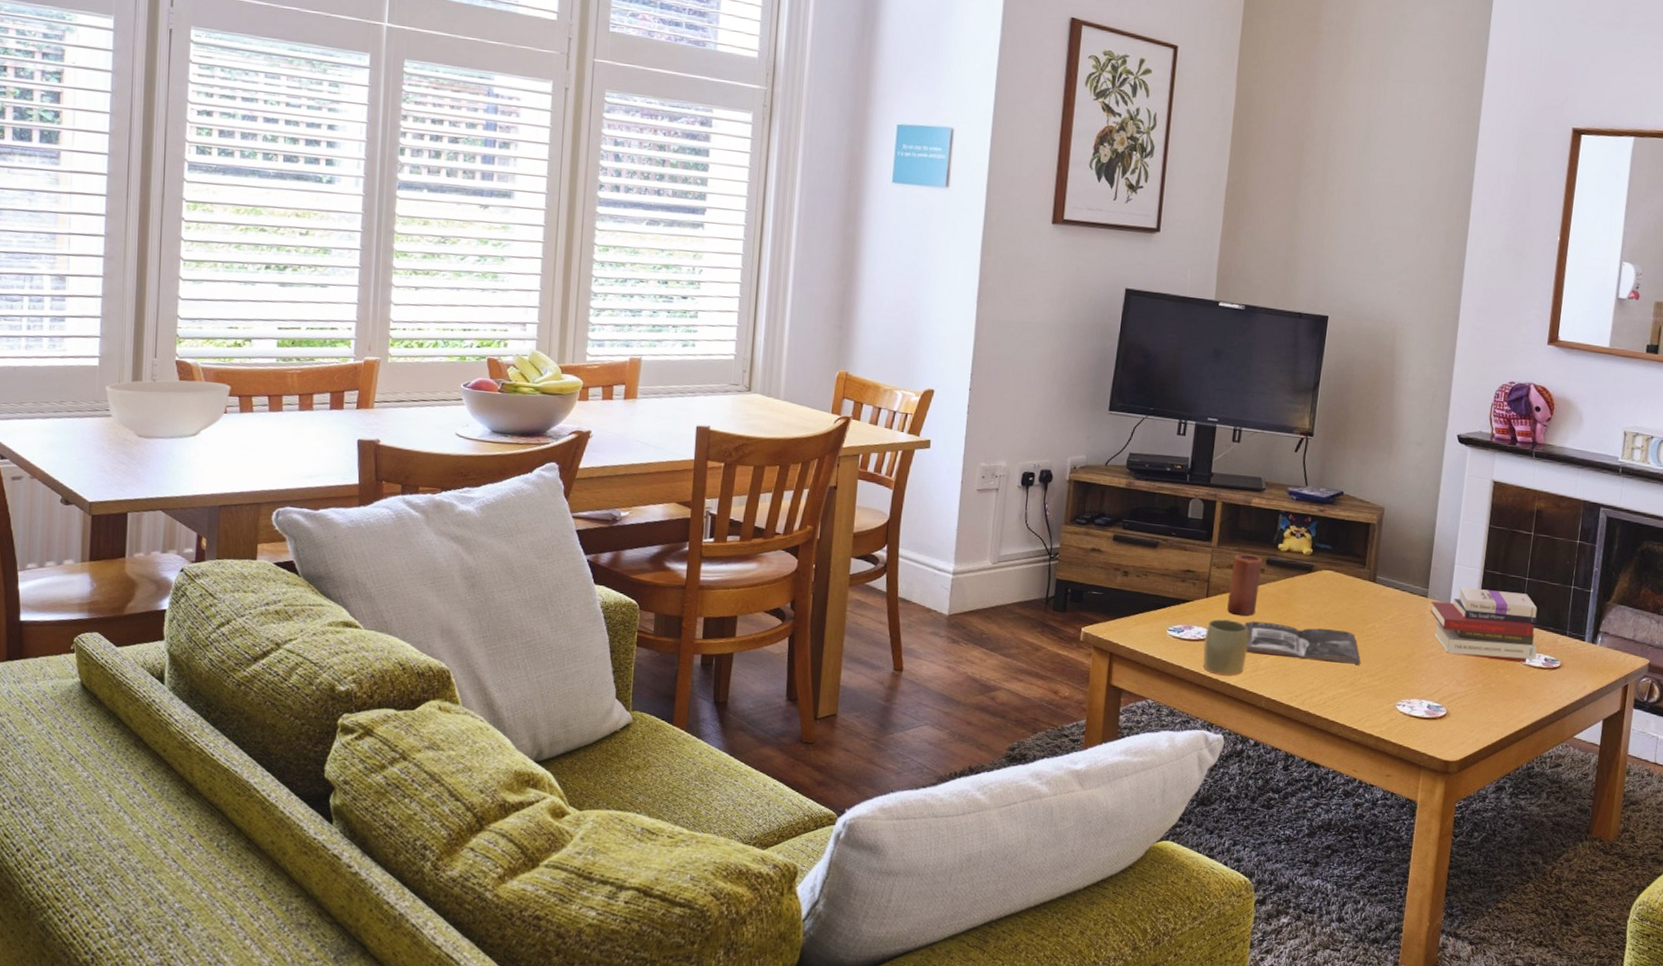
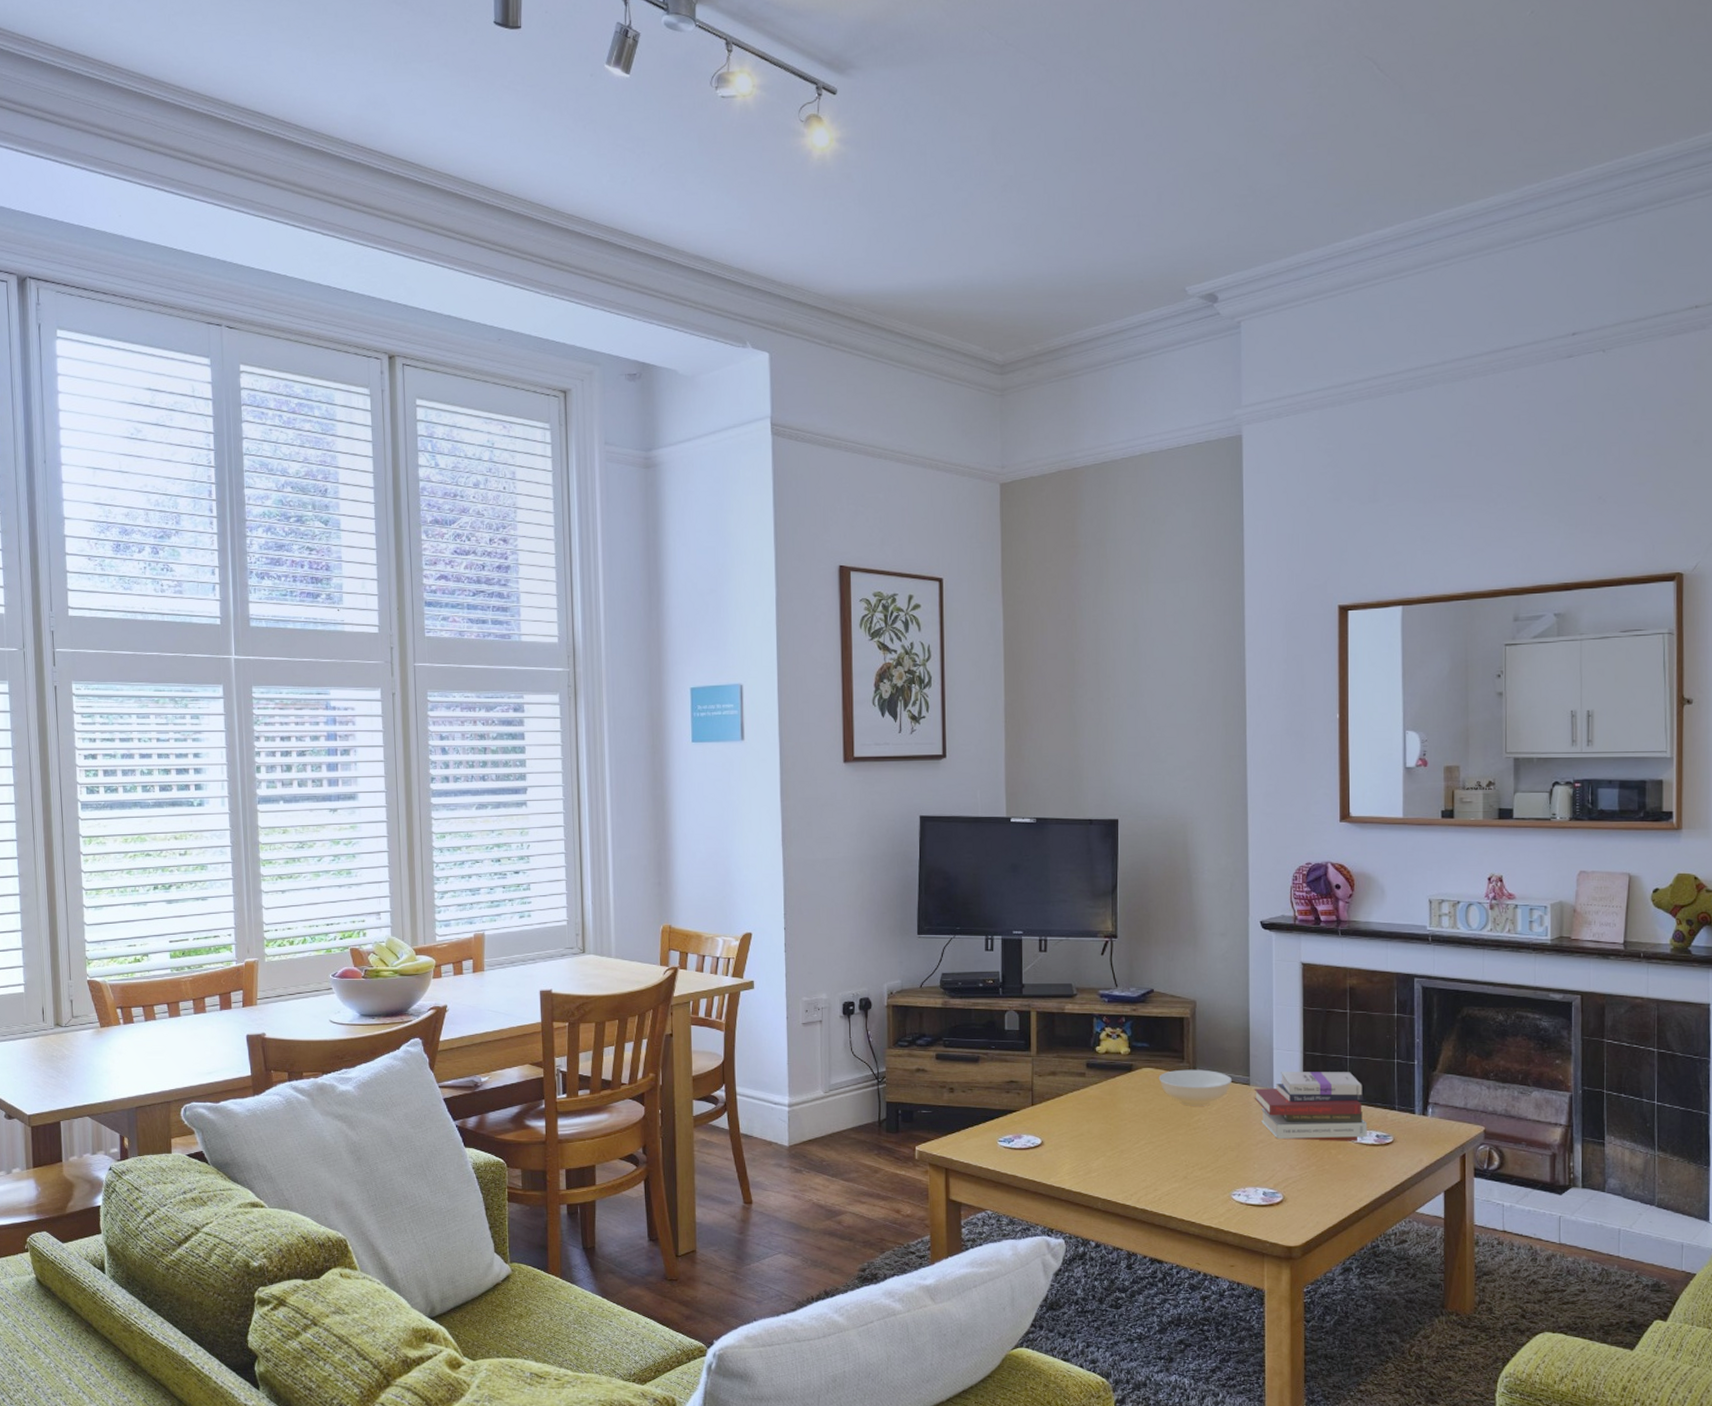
bowl: present [105,380,231,440] -> none [32,996,136,1053]
mug: present [1203,619,1251,676] -> none [1035,1126,1079,1181]
candle: present [1227,553,1262,616] -> none [1053,1060,1082,1120]
magazine: present [1244,621,1361,665] -> none [1072,1125,1190,1158]
bowl: none [1337,575,1411,614] -> present [1158,1069,1233,1106]

